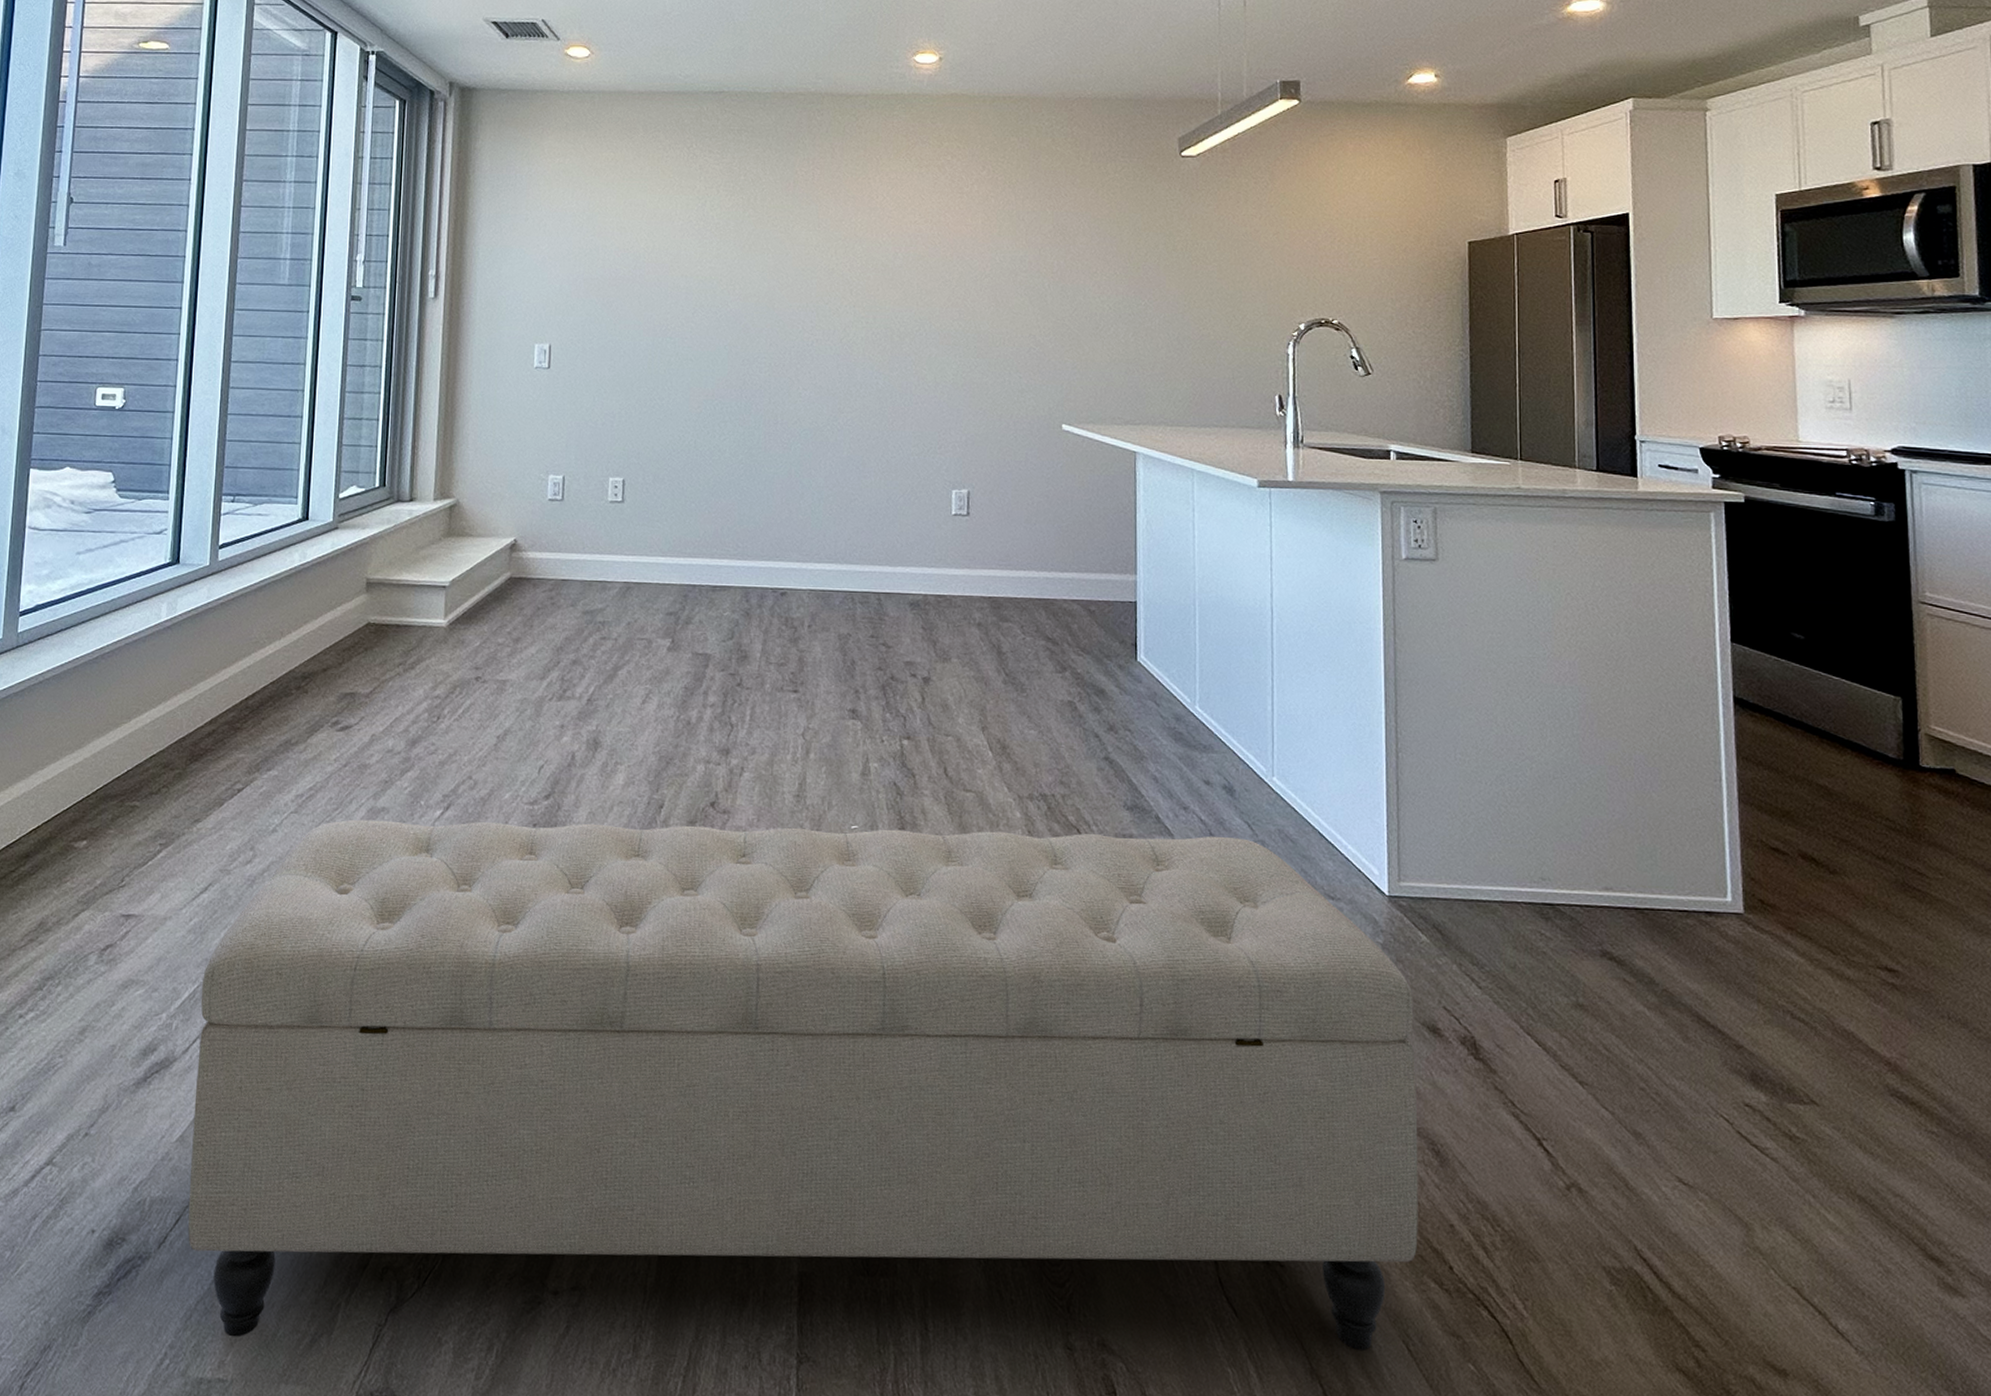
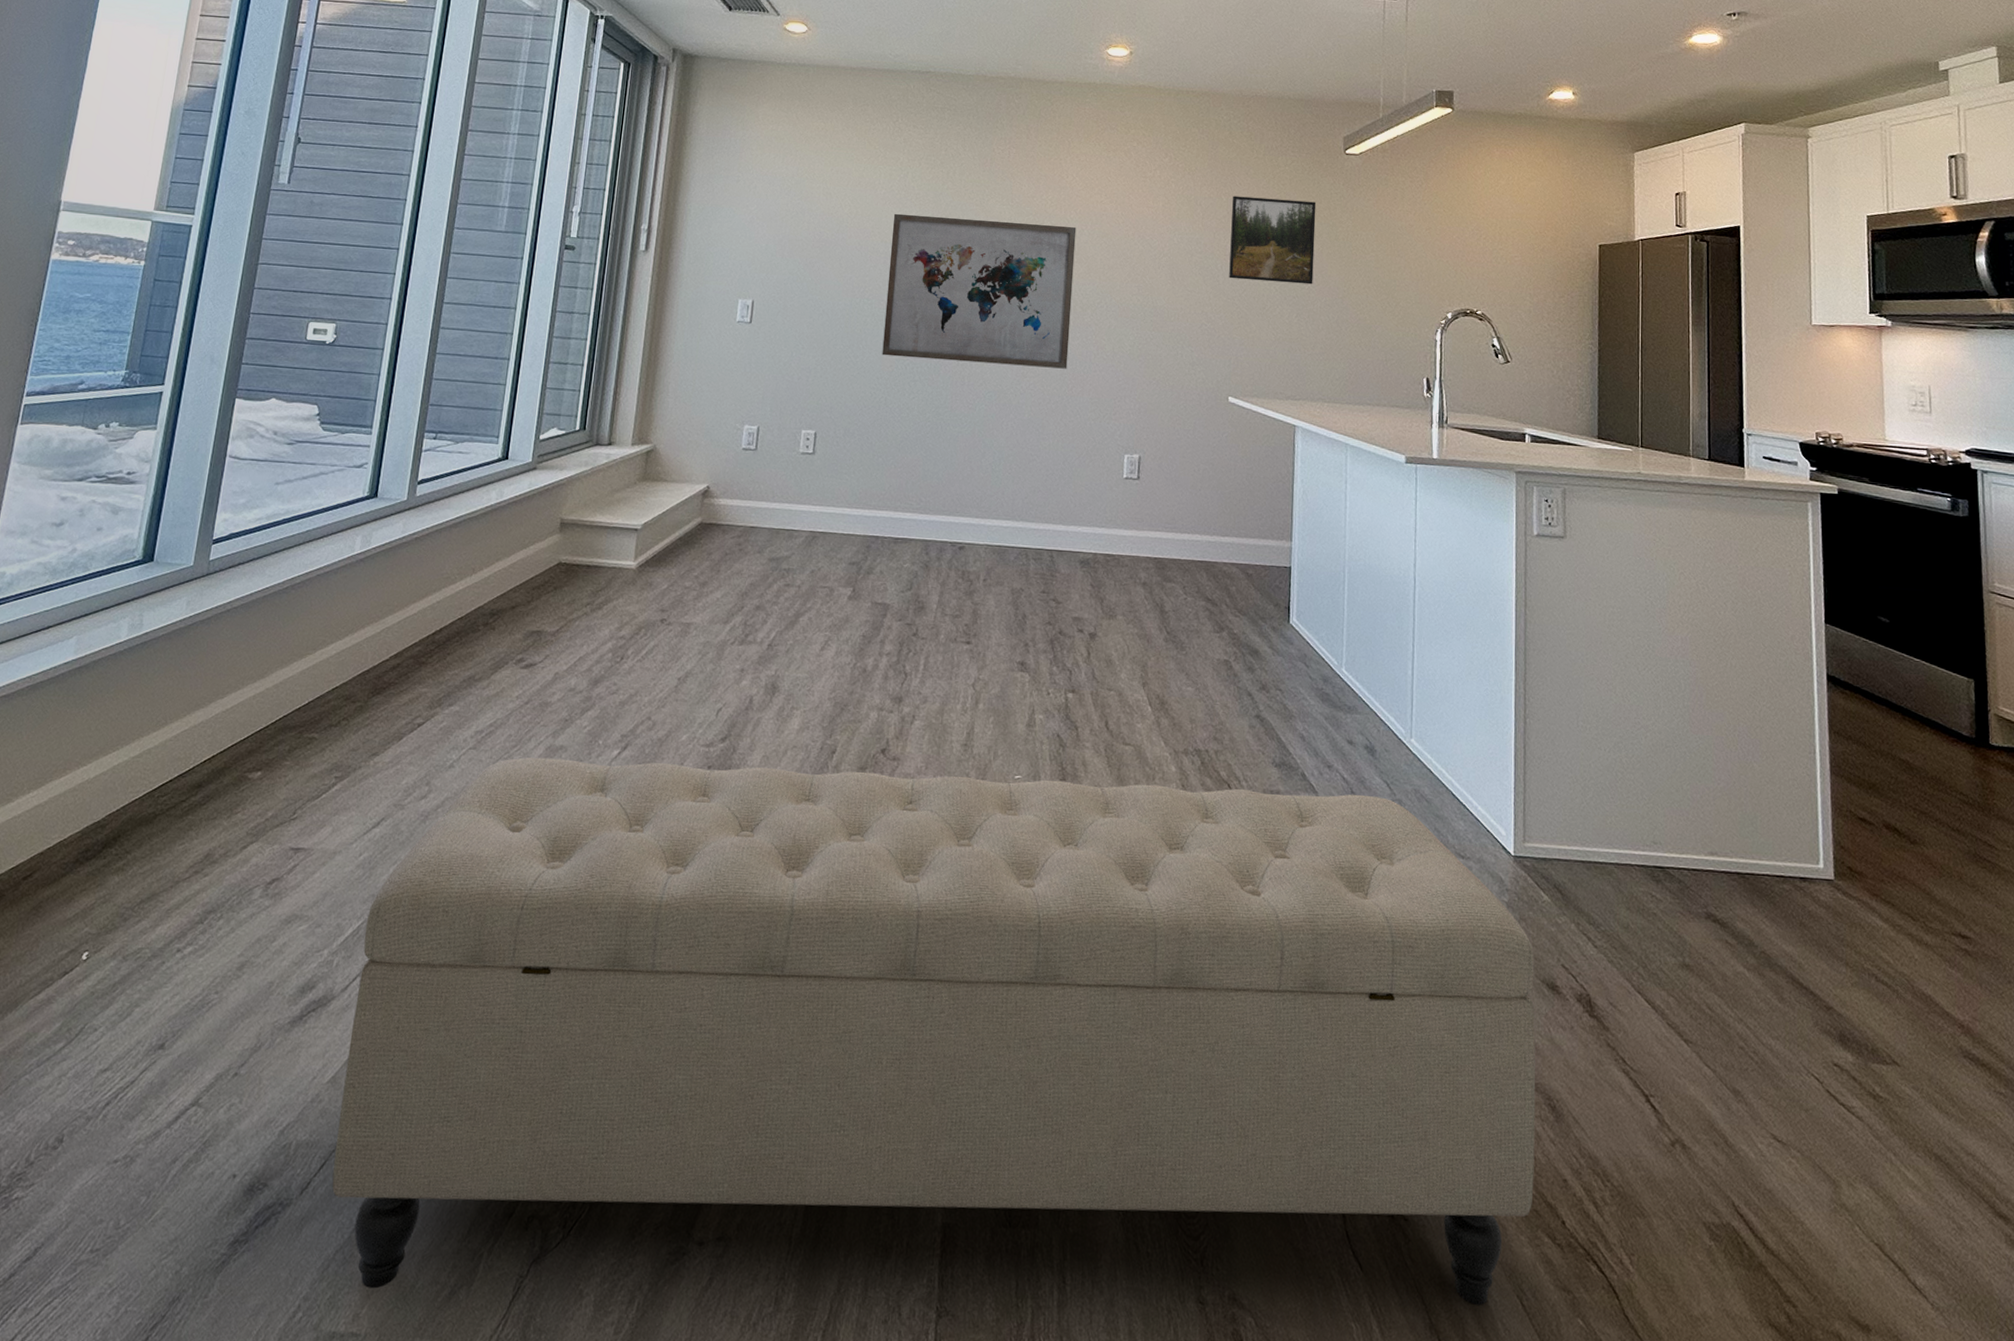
wall art: none [688,245,890,402] -> present [882,213,1077,369]
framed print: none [1057,208,1151,300] -> present [1229,196,1316,285]

